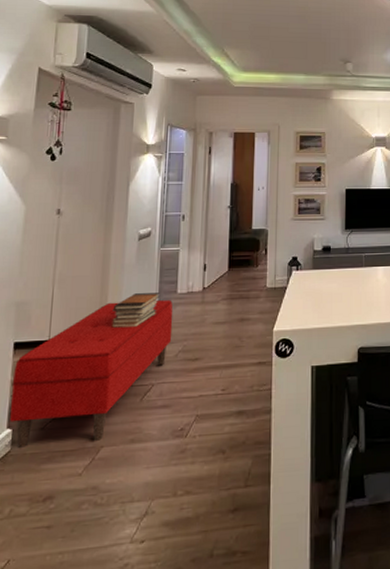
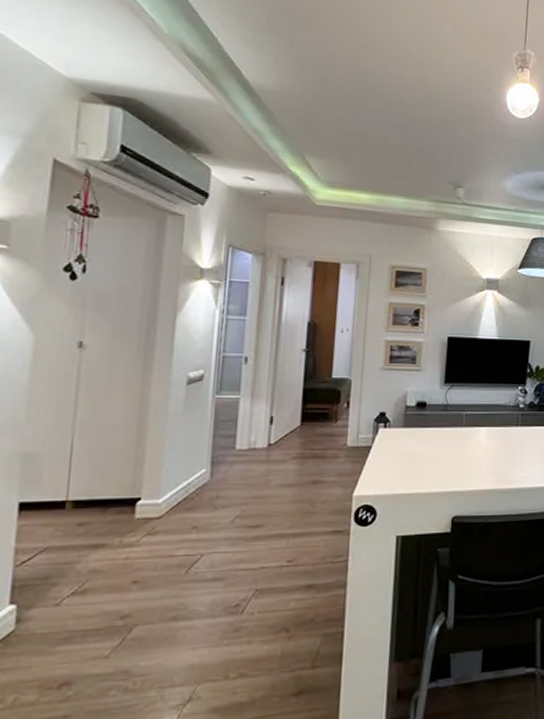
bench: present [10,300,173,449] -> none [13,457,230,629]
book stack: present [111,293,160,328] -> none [150,448,213,488]

